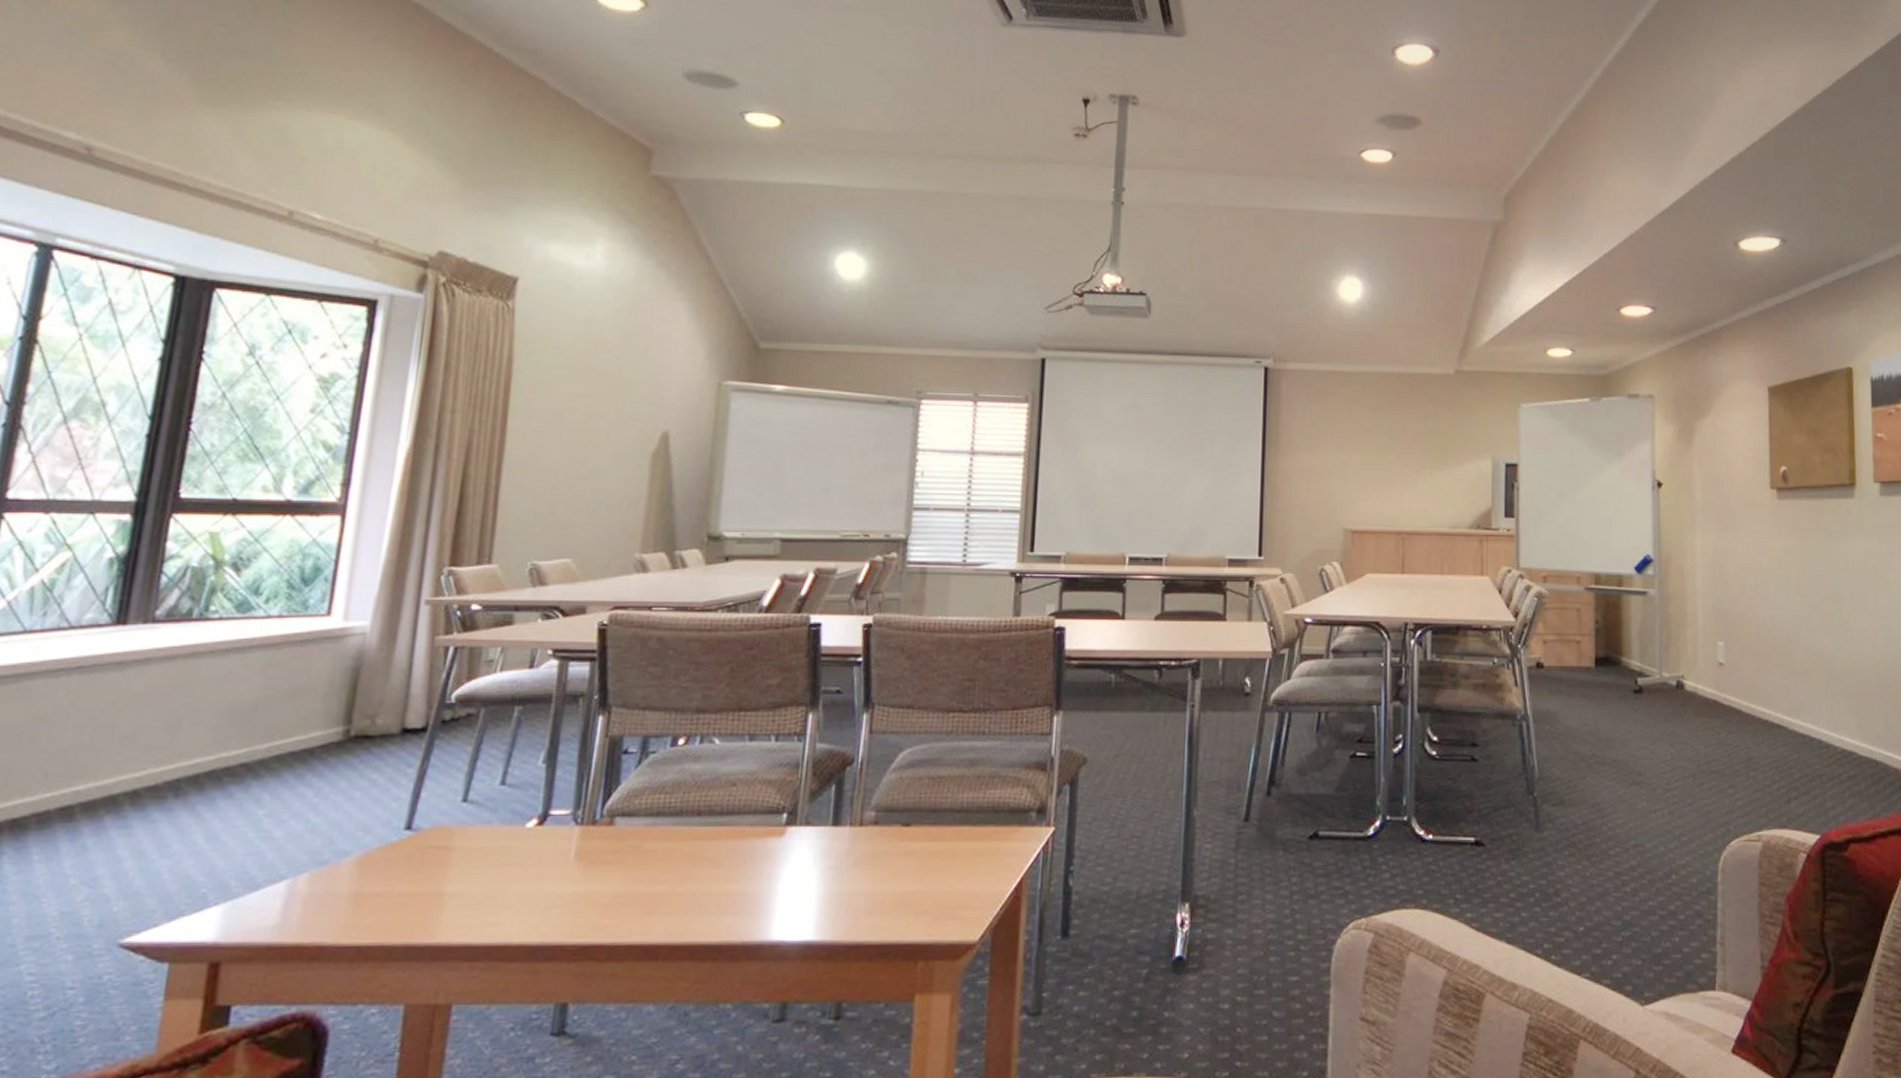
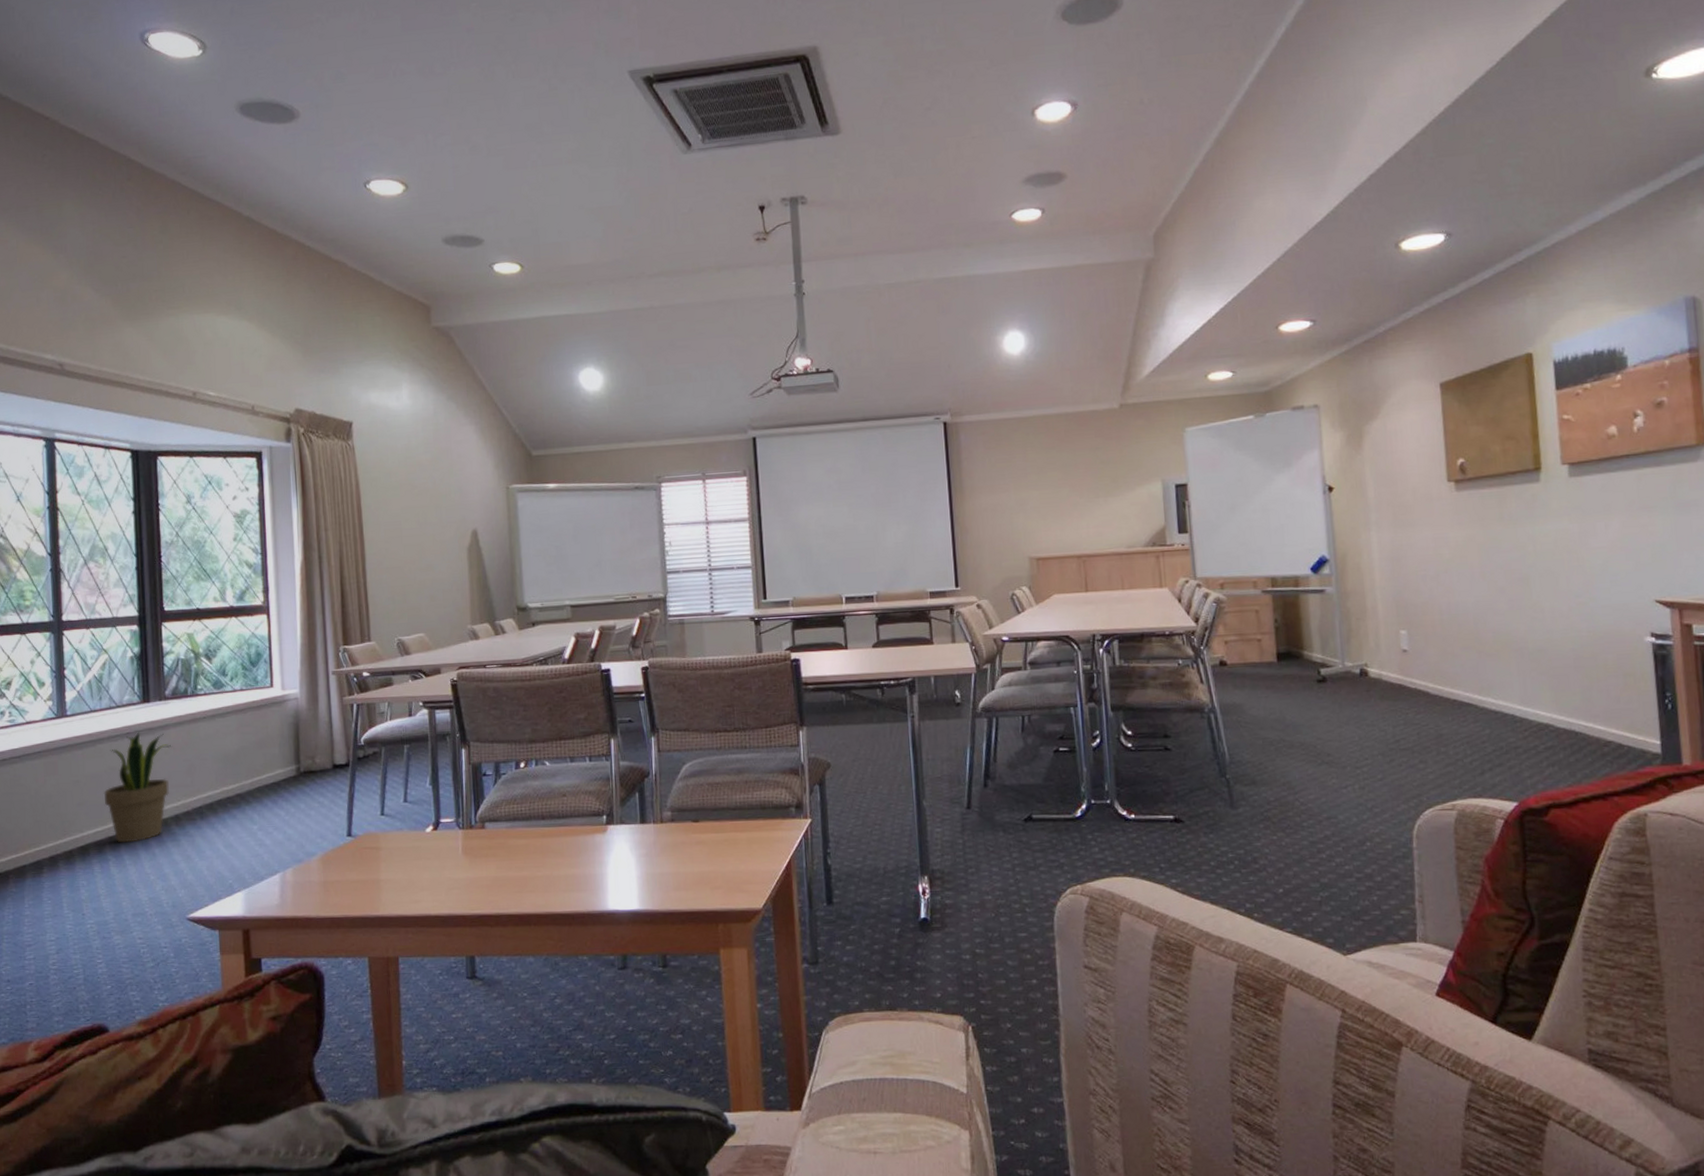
potted plant: none [16,666,150,829] -> present [103,732,172,843]

